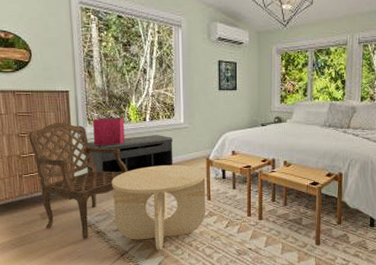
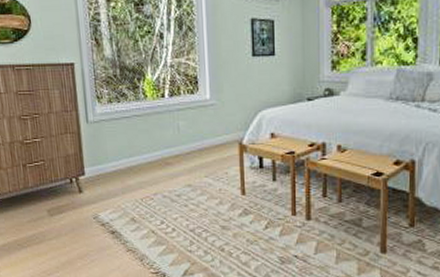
armchair: present [29,122,128,239] -> none [31,101,145,240]
bench: present [87,135,173,184] -> none [97,114,199,175]
storage bin: present [93,117,125,145] -> none [103,94,141,128]
side table: present [111,164,206,250] -> none [126,150,240,256]

